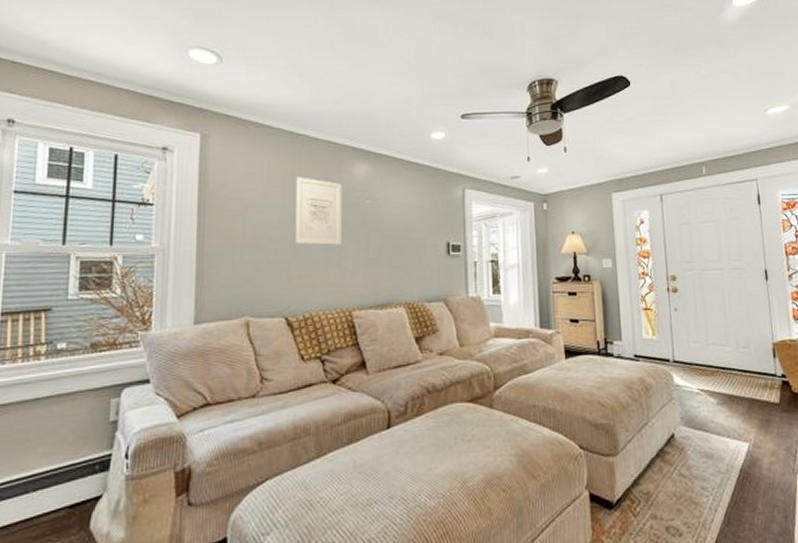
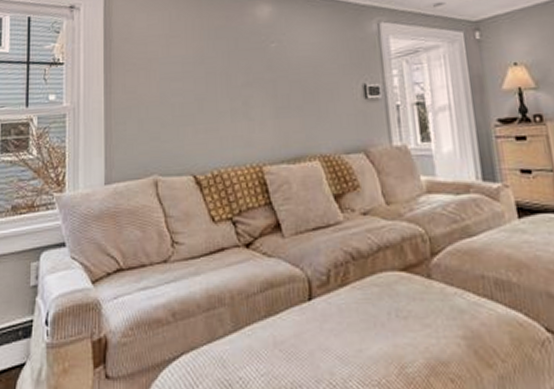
wall art: present [295,177,343,245] -> none [197,24,248,96]

